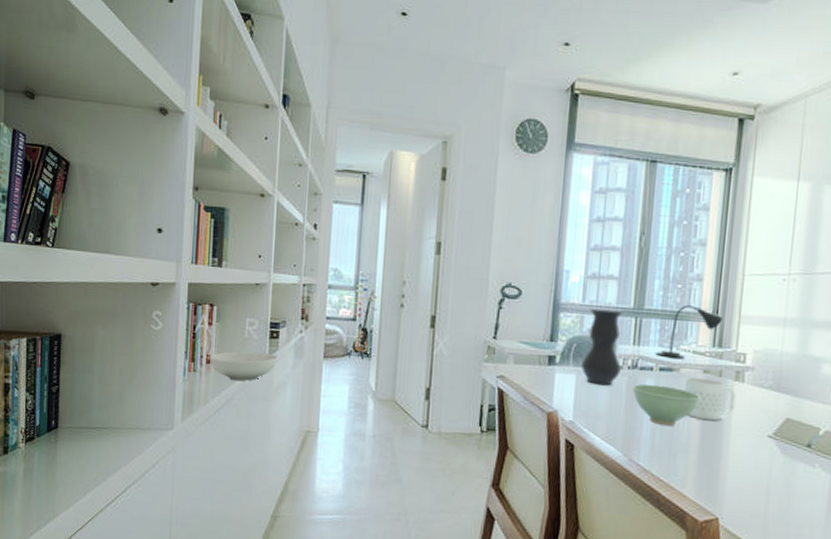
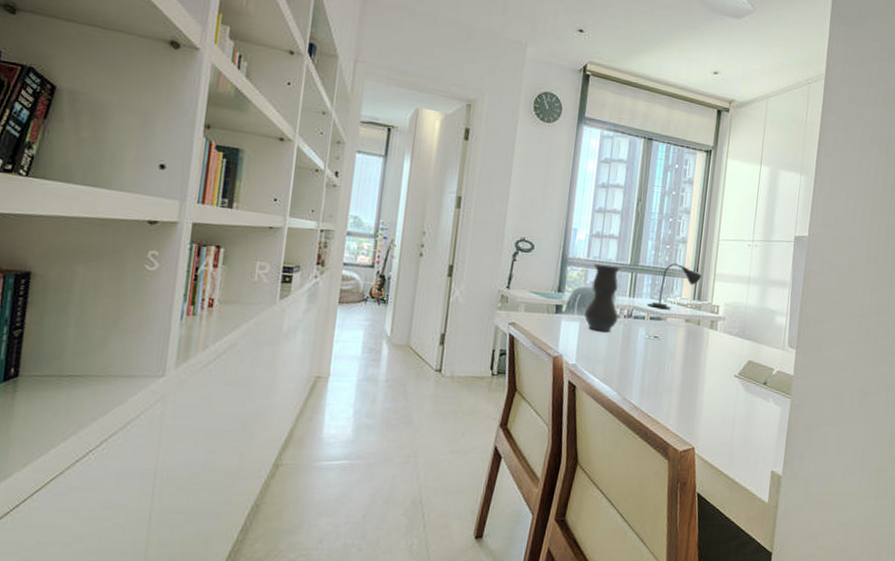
bowl: present [209,351,278,381] -> none [211,295,290,326]
bowl: present [632,383,701,426] -> none [627,331,683,368]
mug: present [684,376,736,421] -> none [669,325,710,364]

